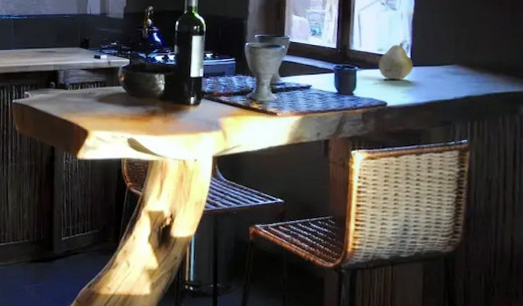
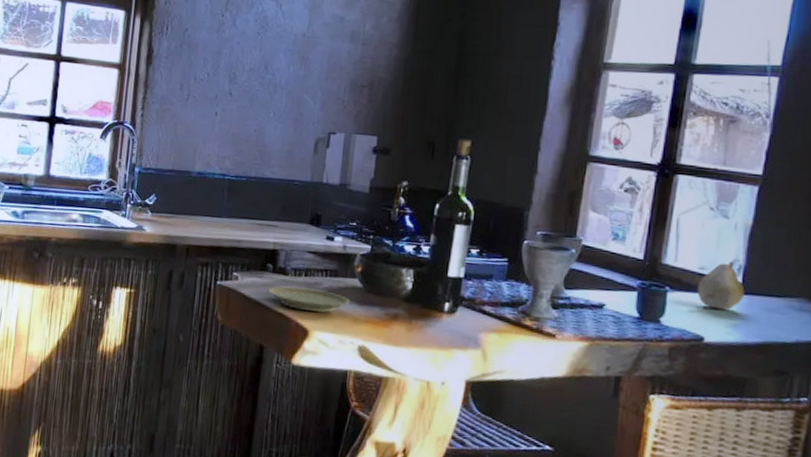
plate: none [53,98,118,115] -> present [268,286,350,312]

